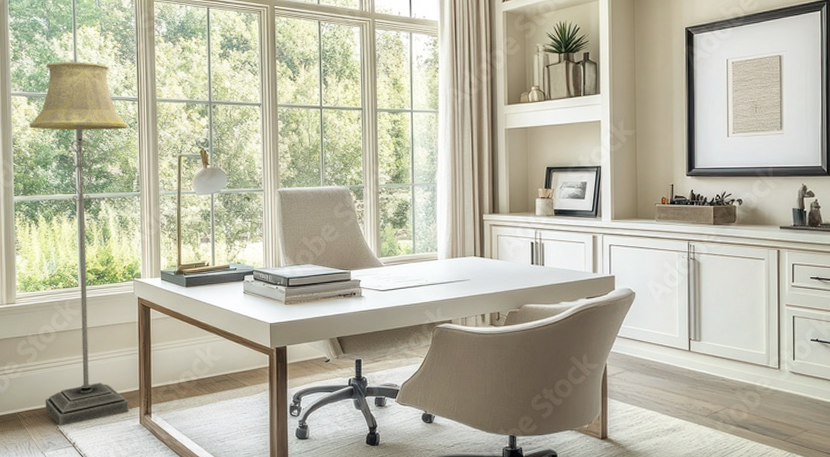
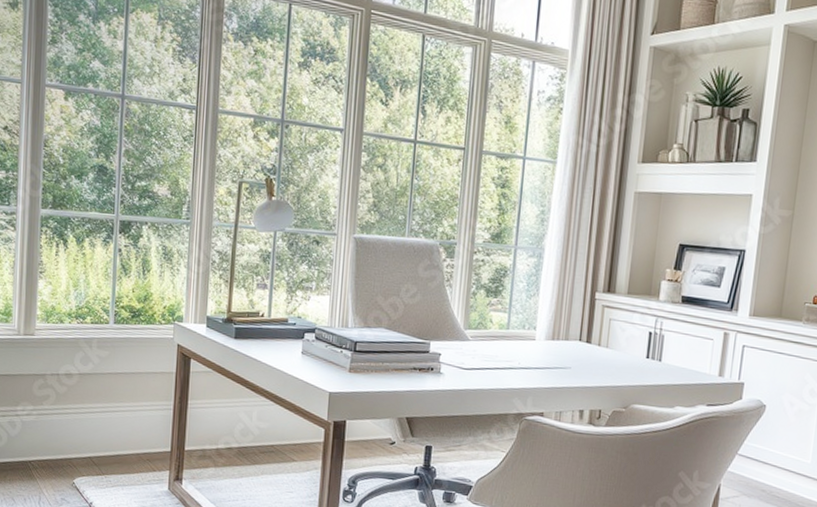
floor lamp: present [29,62,128,426] -> none [60,51,182,482]

